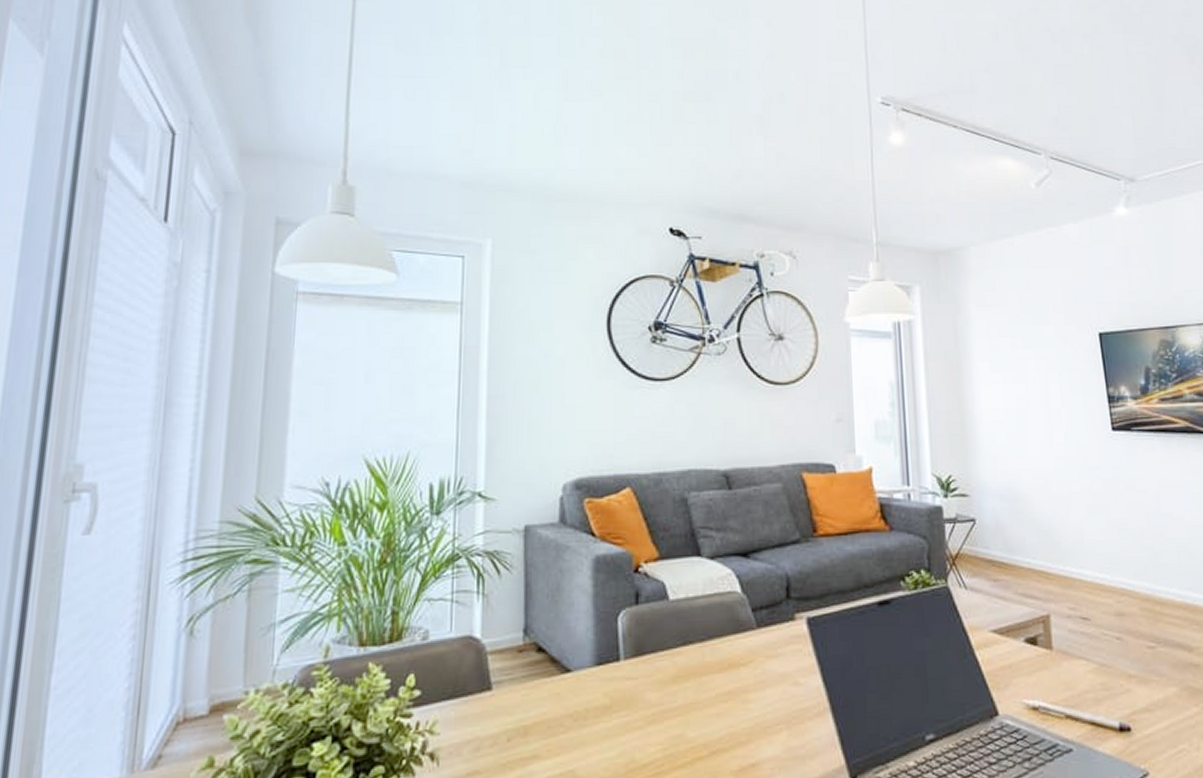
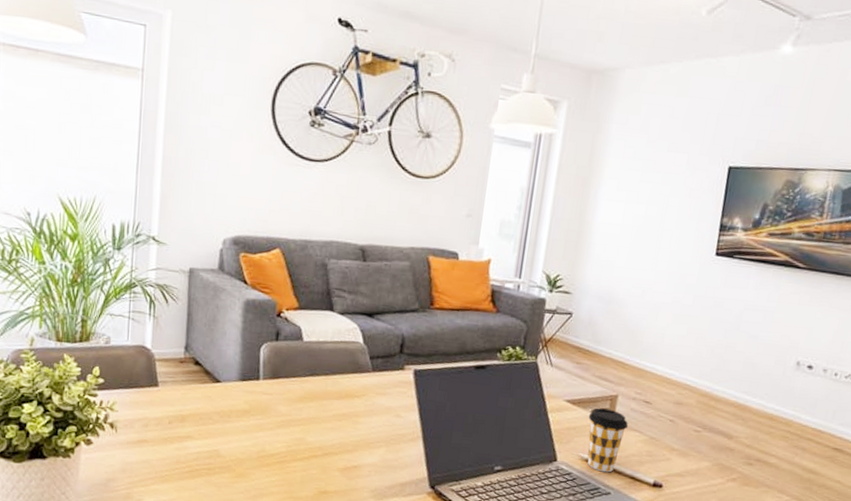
coffee cup: none [1022,634,1070,722] -> present [587,407,628,473]

